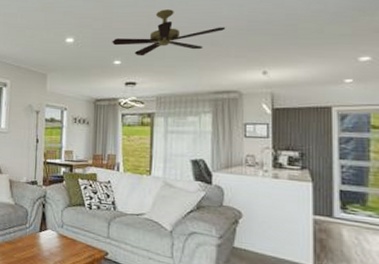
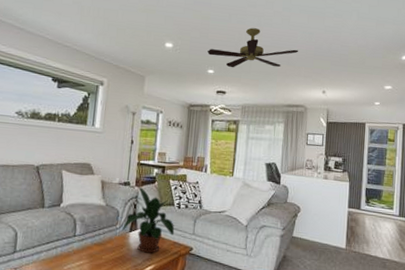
potted plant: none [32,186,87,255] -> present [122,187,175,253]

